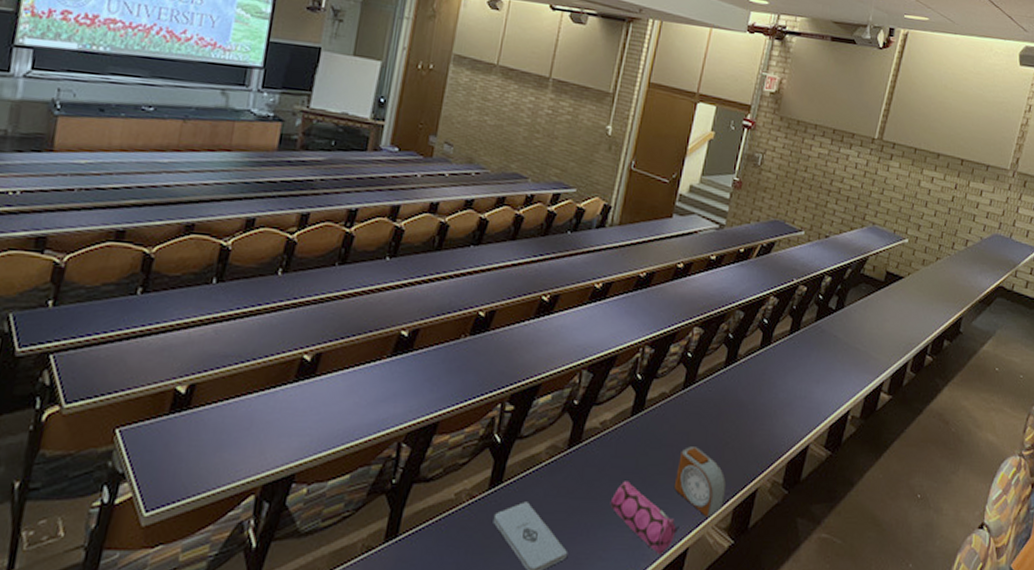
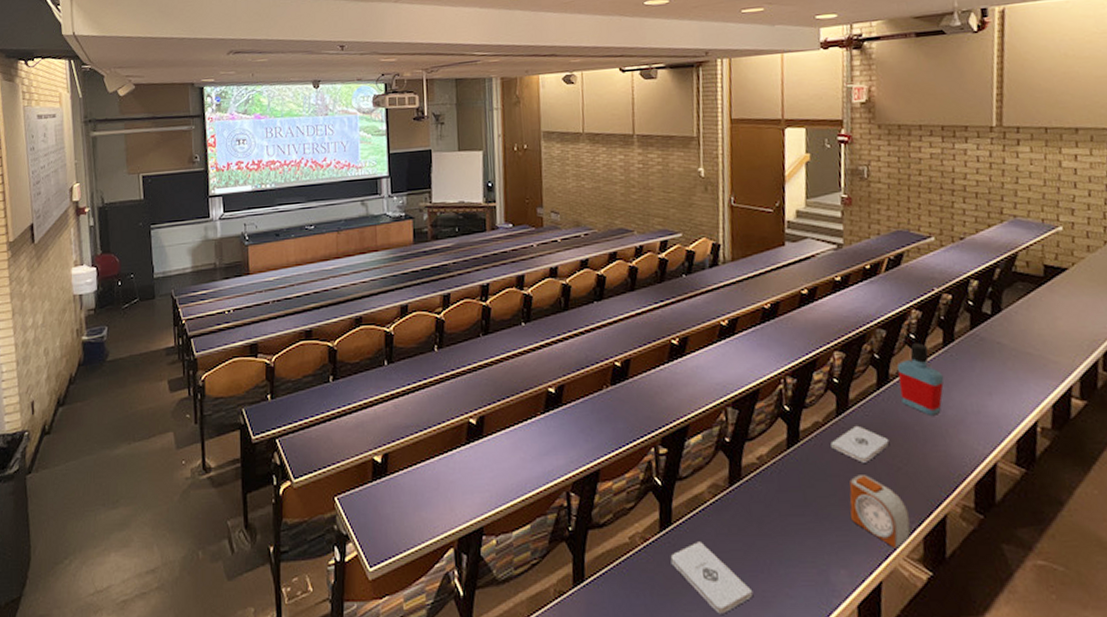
pencil case: present [610,481,680,554] -> none [785,515,867,589]
notepad: none [671,399,724,435] -> present [830,425,890,463]
bottle: none [743,328,784,397] -> present [897,343,945,415]

